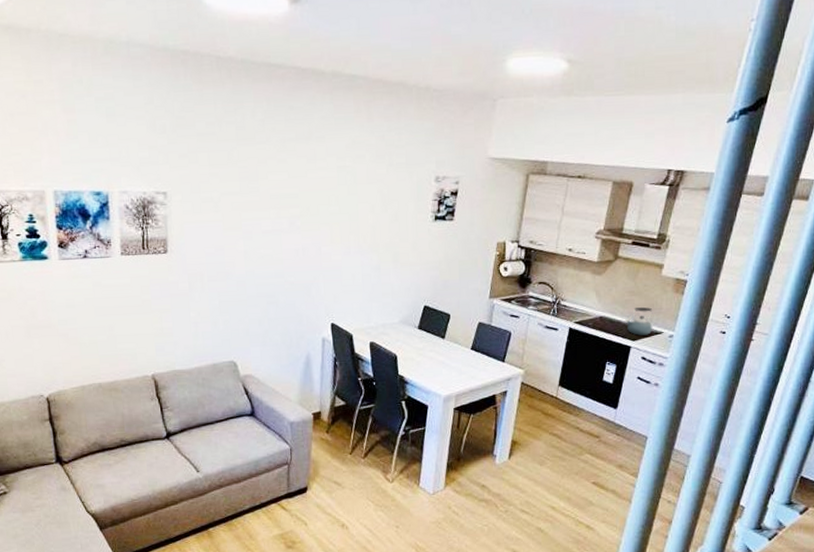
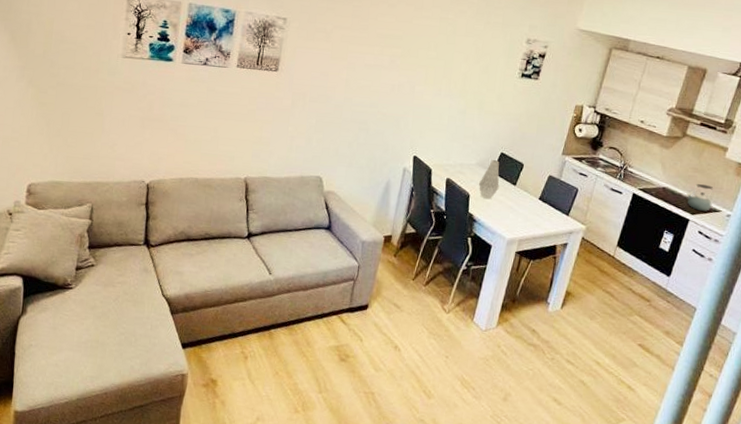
vase: none [405,314,427,358] -> present [479,159,499,200]

